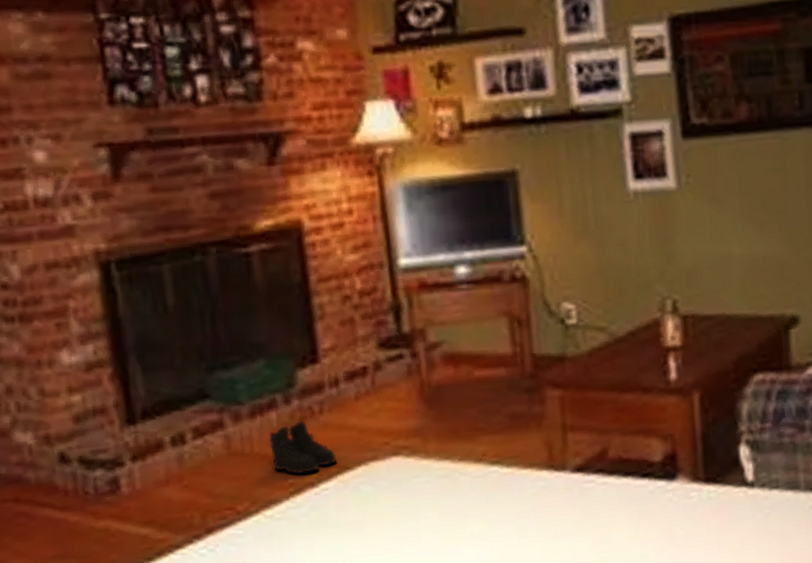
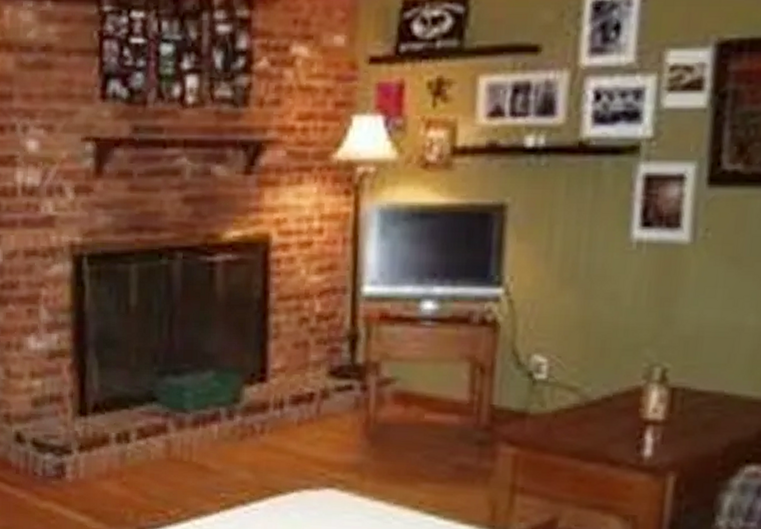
boots: present [268,420,337,475] -> none [206,437,271,491]

